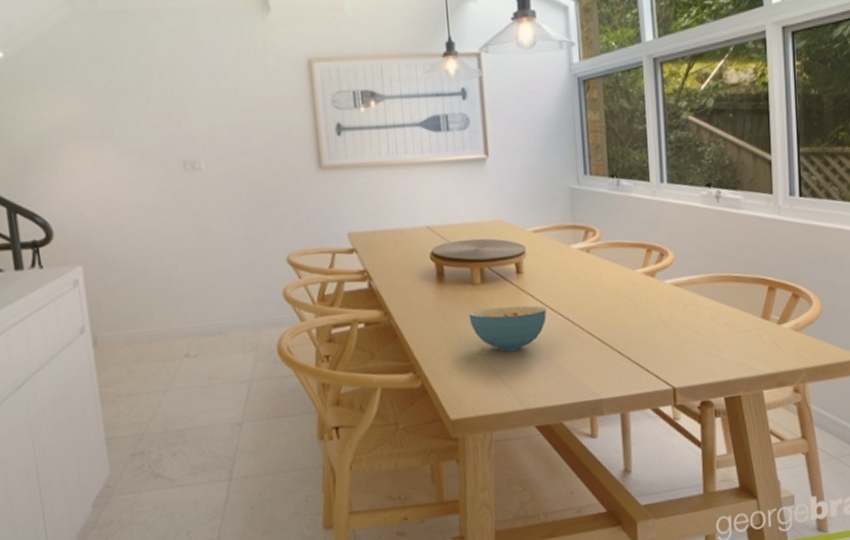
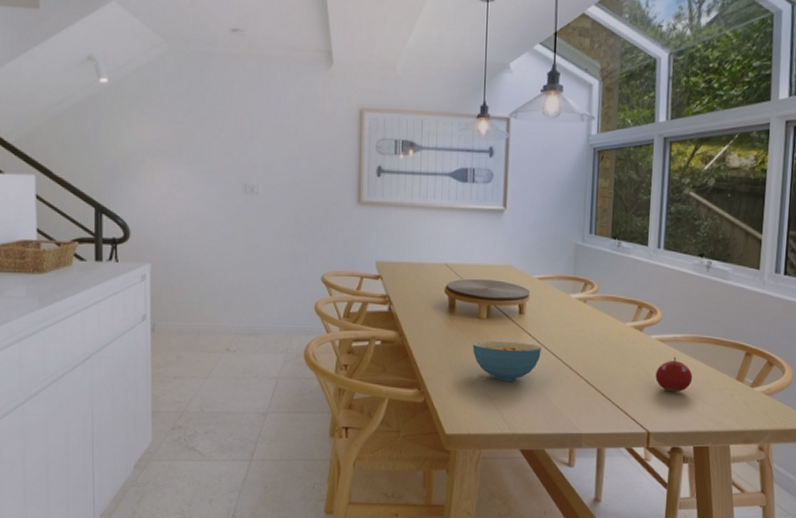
fruit: none [674,300,715,341] -> present [655,356,693,392]

